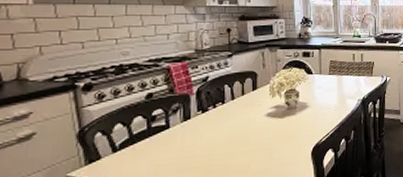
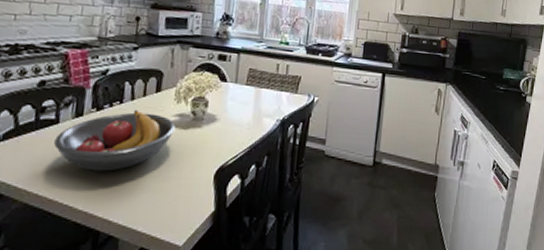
fruit bowl: none [168,107,273,164] -> present [54,109,176,172]

